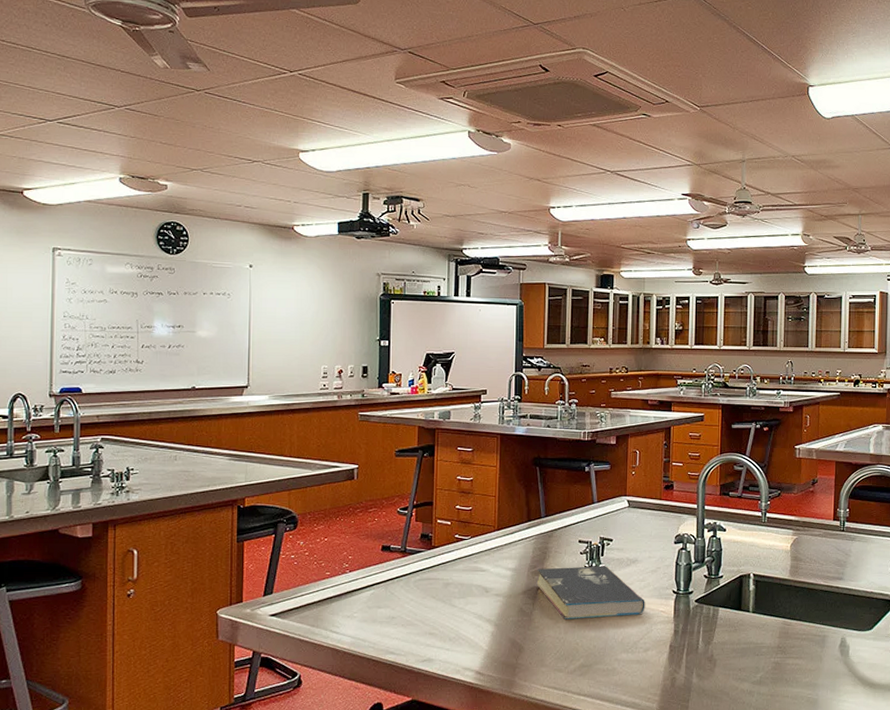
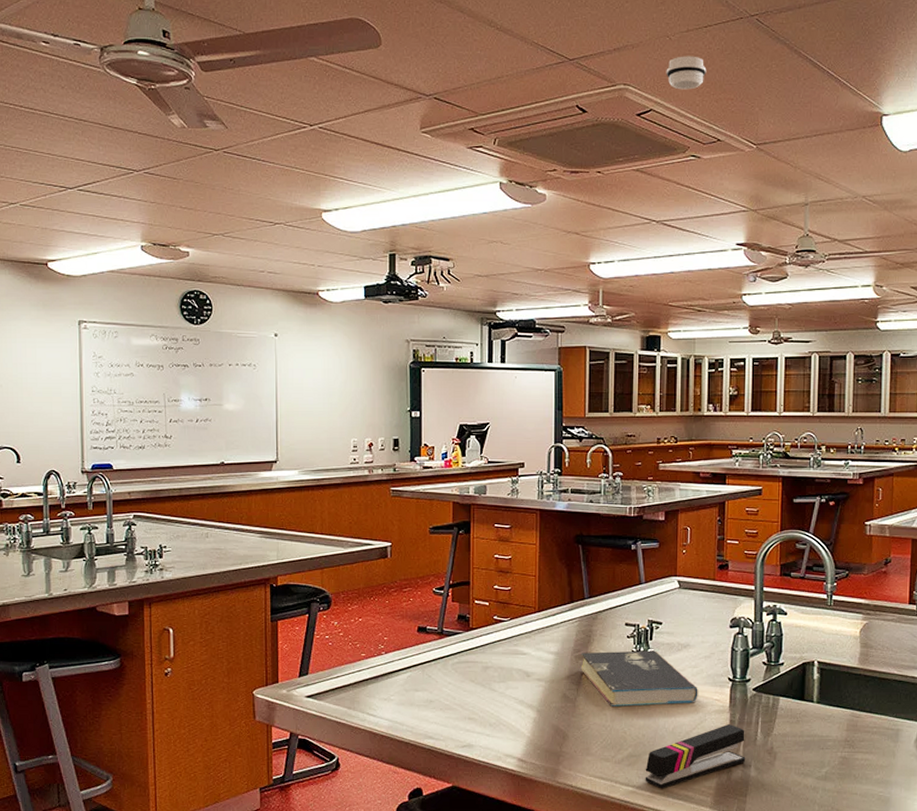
stapler: none [595,634,688,697] -> present [645,724,746,789]
smoke detector: none [620,26,657,56] -> present [666,56,707,90]

